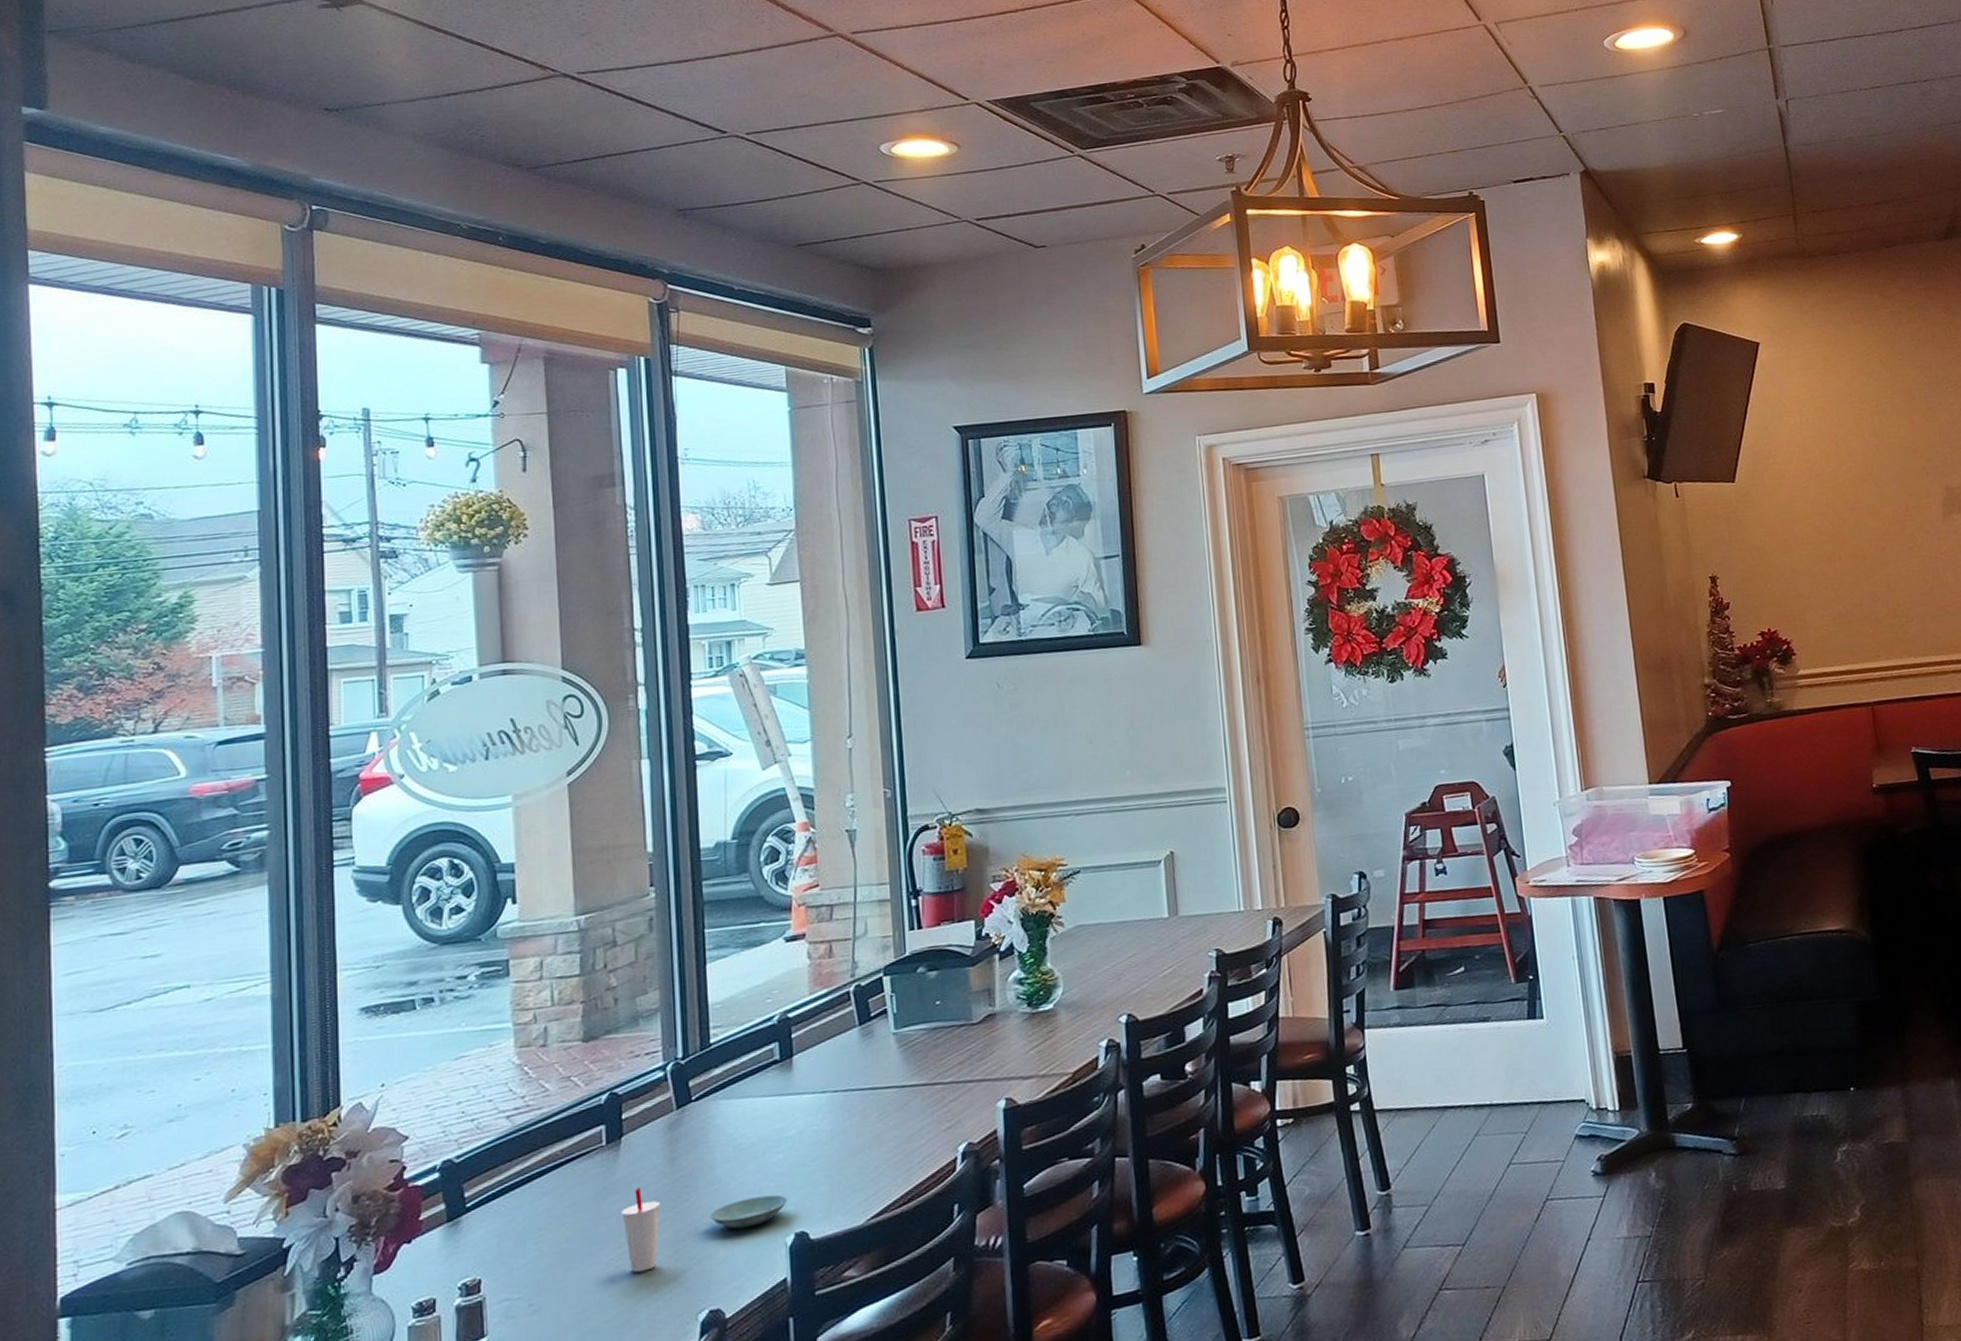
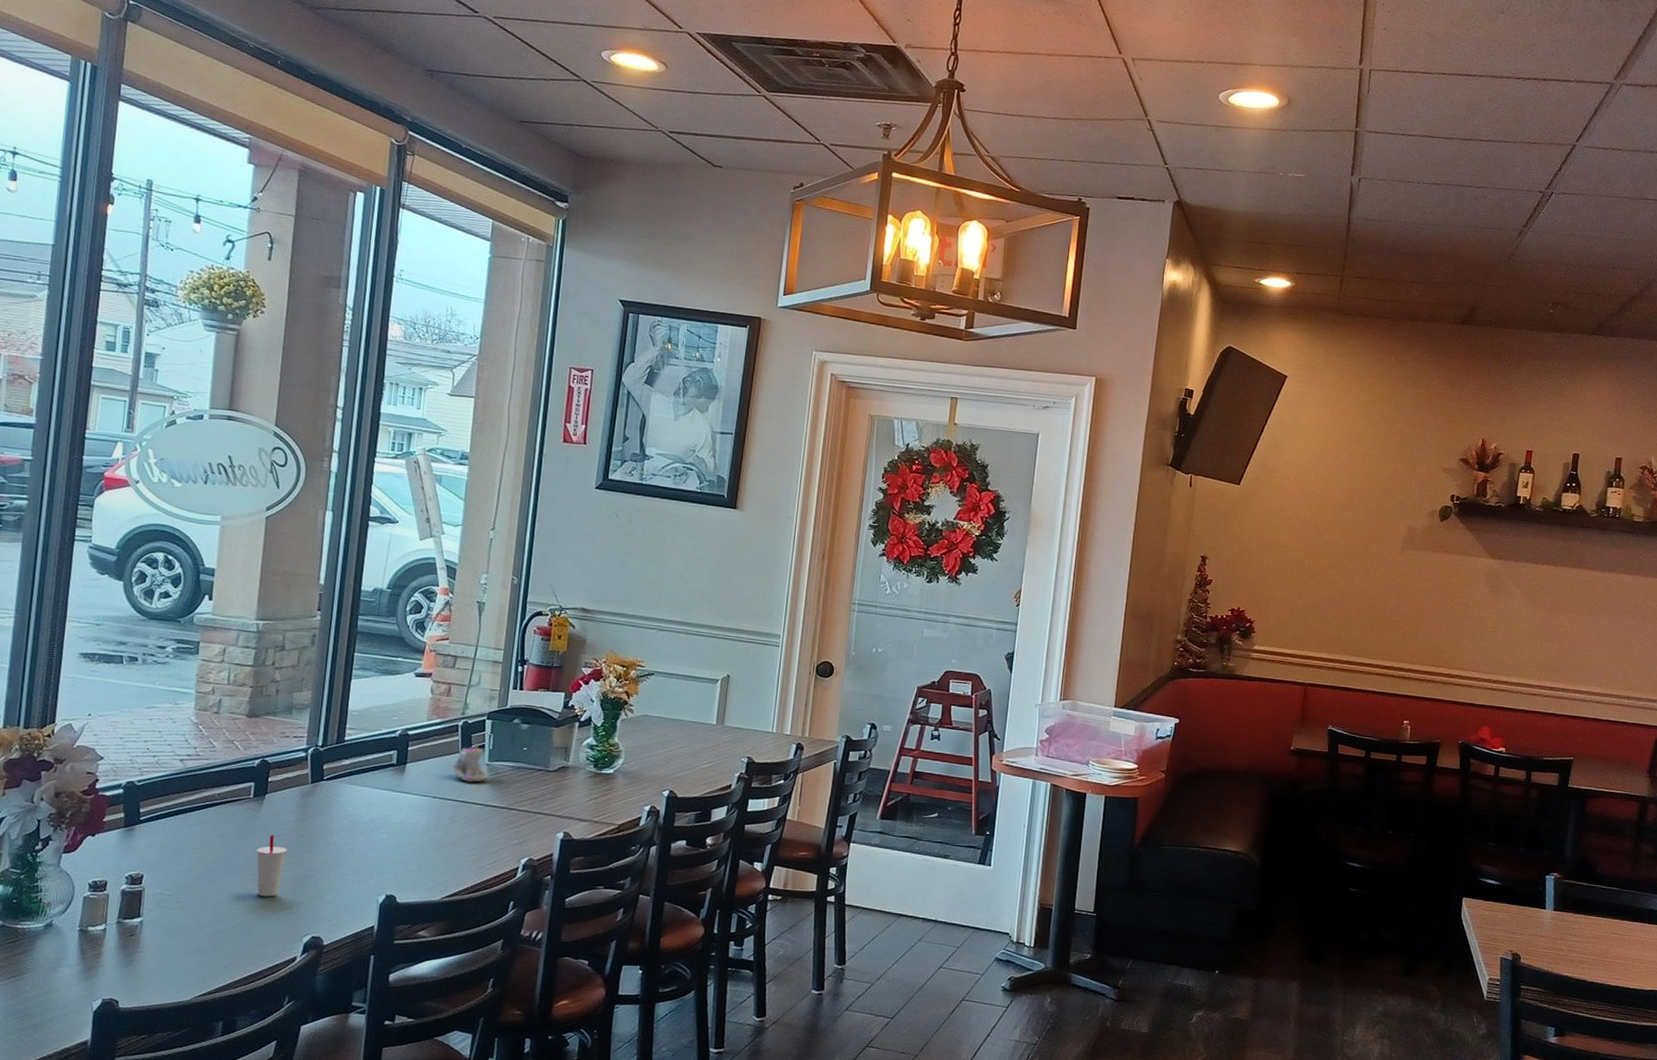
saucer: present [710,1194,788,1230] -> none [324,861,385,883]
candle: none [850,1010,898,1063] -> present [452,743,488,783]

